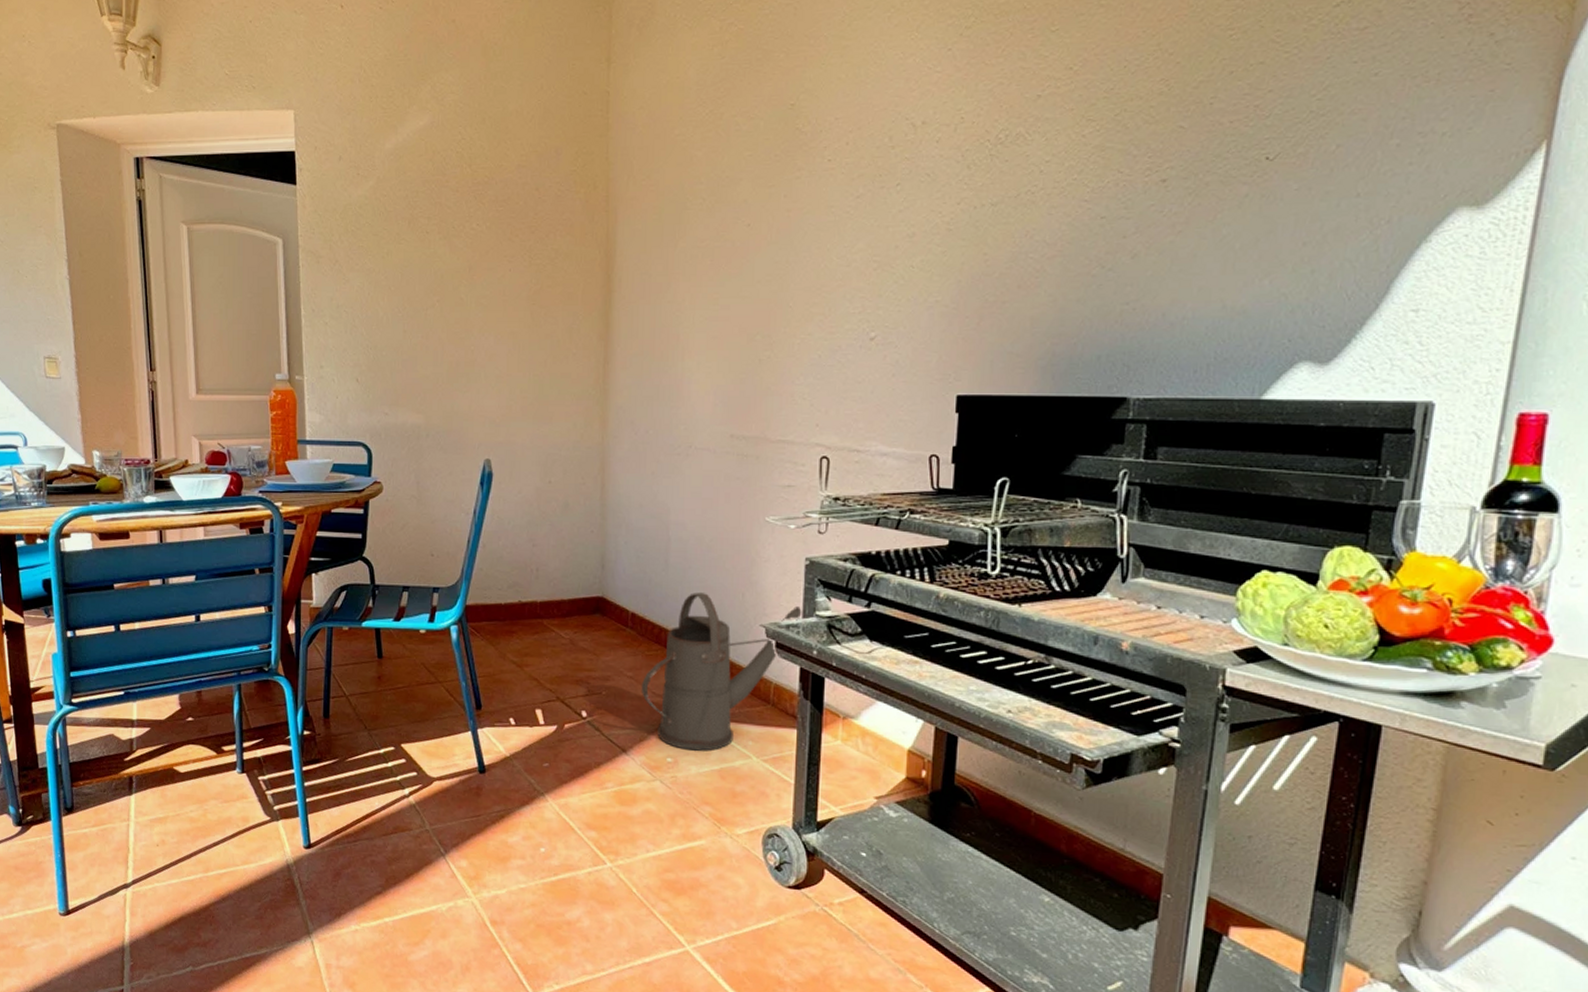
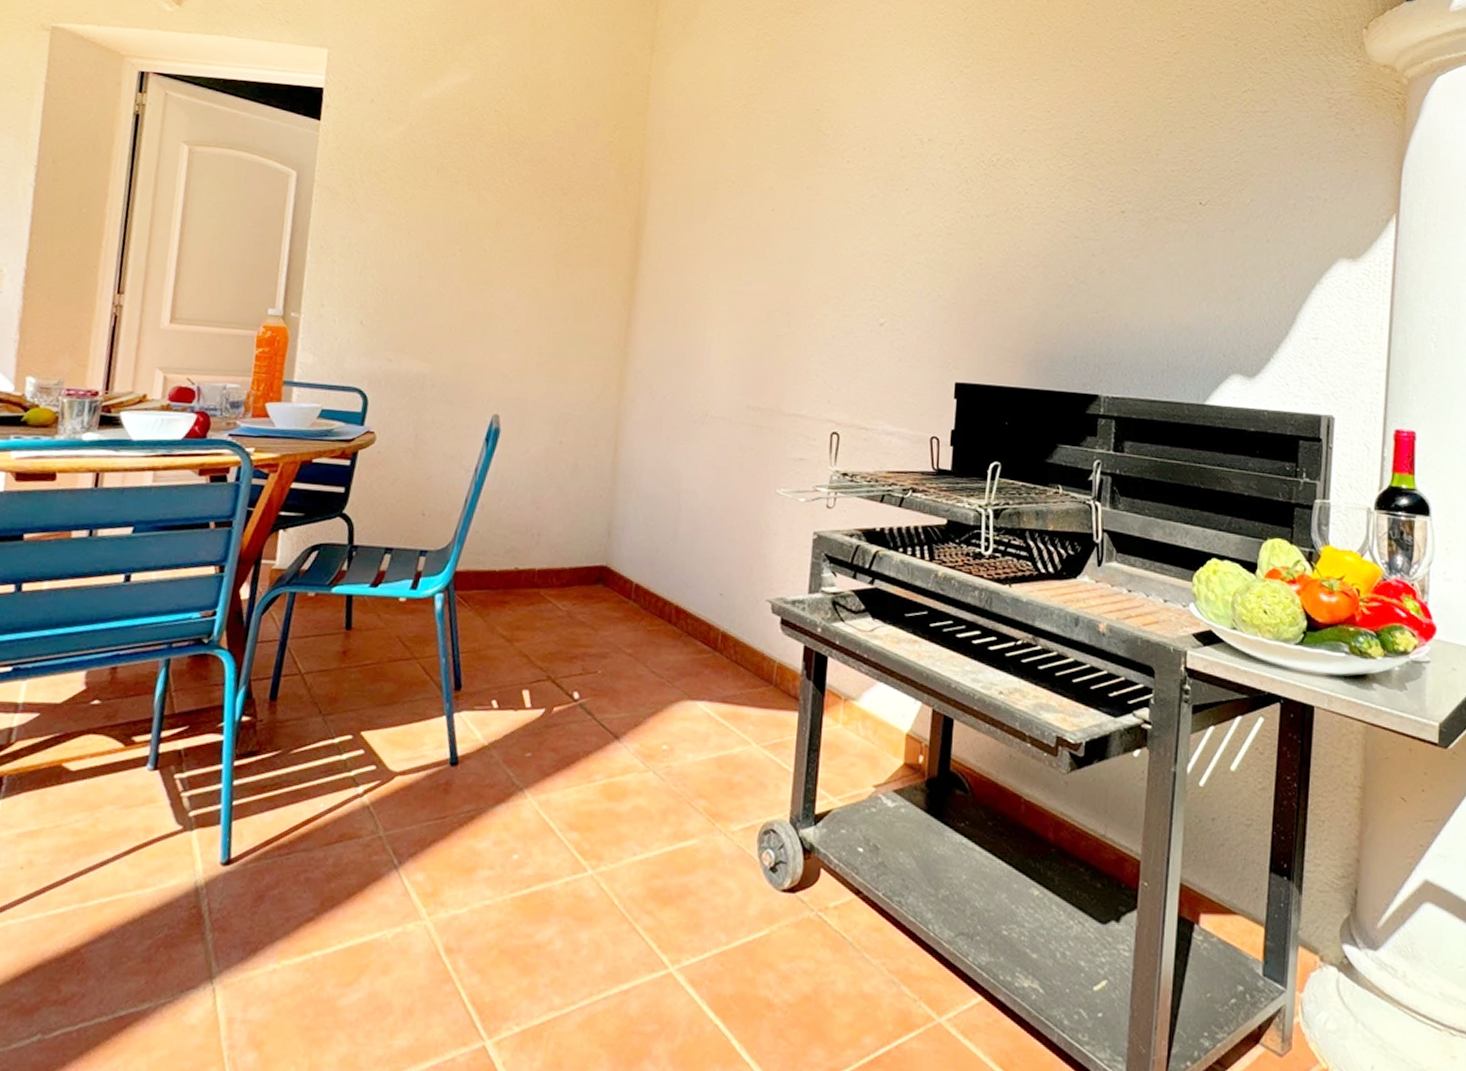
watering can: present [641,592,802,751] -> none [639,564,808,737]

